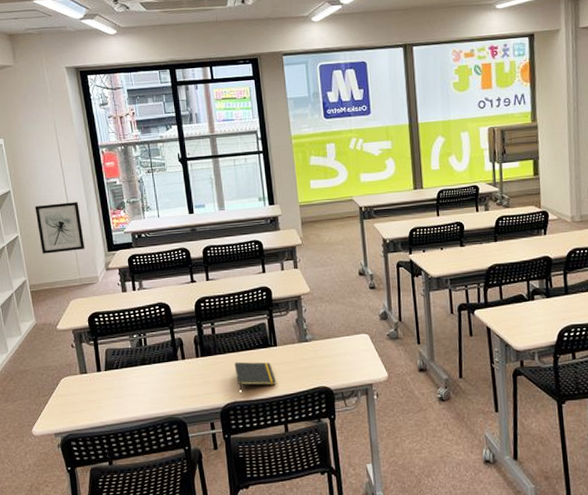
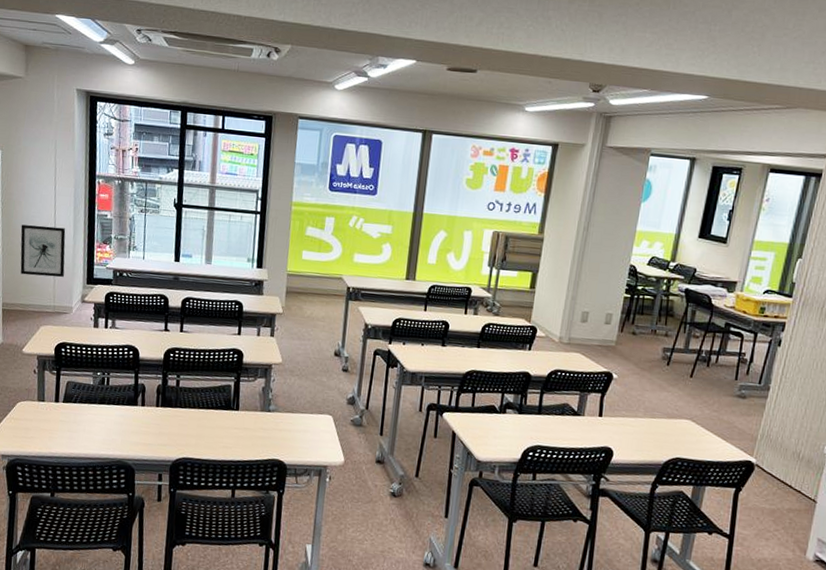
notepad: present [234,362,276,390] -> none [192,418,232,449]

